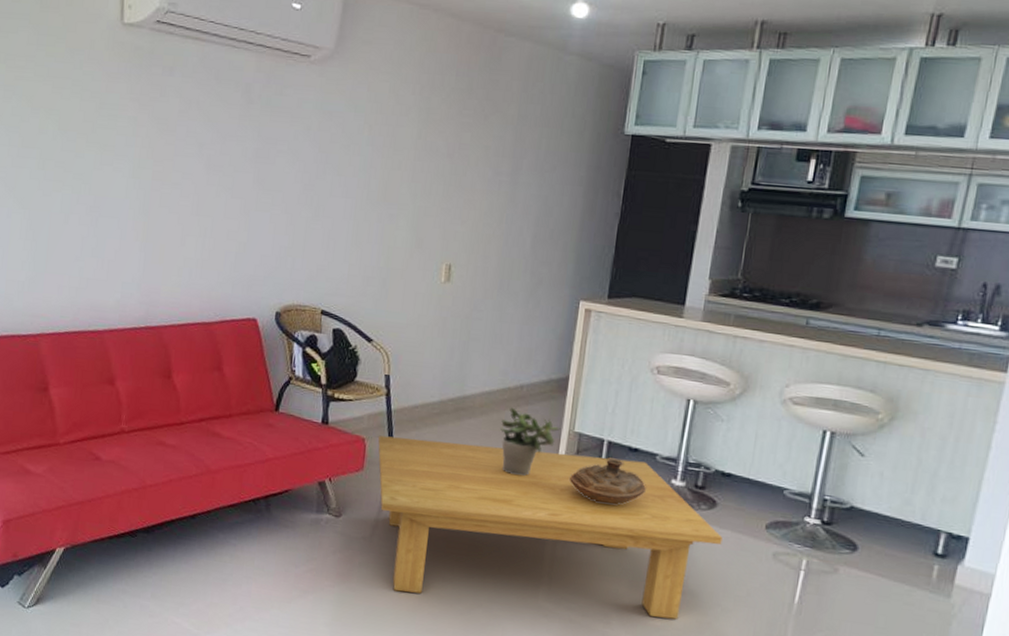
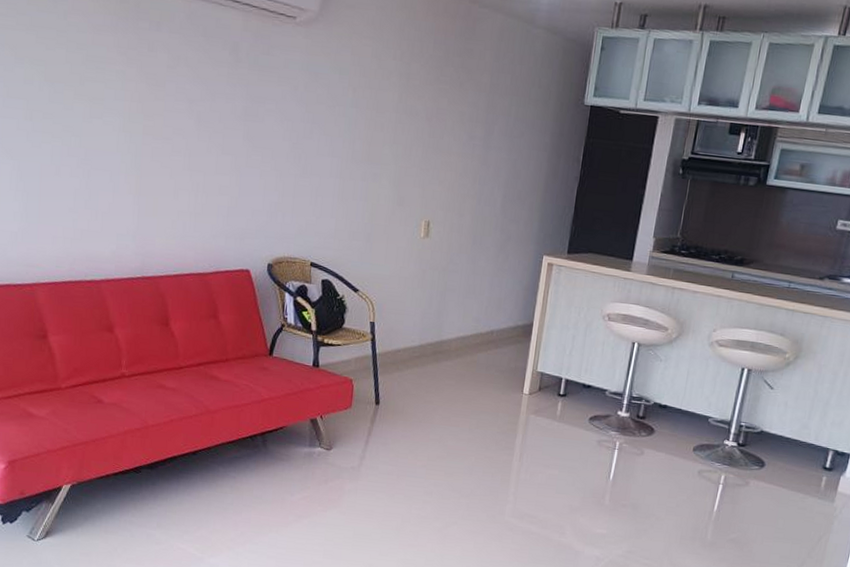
coffee table: present [378,435,723,620] -> none [364,376,658,528]
potted plant: present [500,407,561,476] -> none [473,350,525,410]
decorative bowl: present [570,457,646,505] -> none [532,393,597,434]

